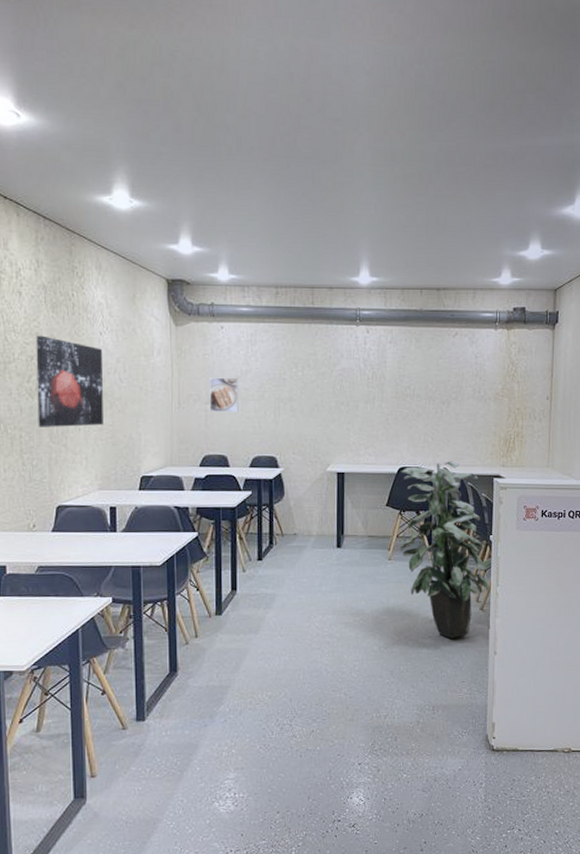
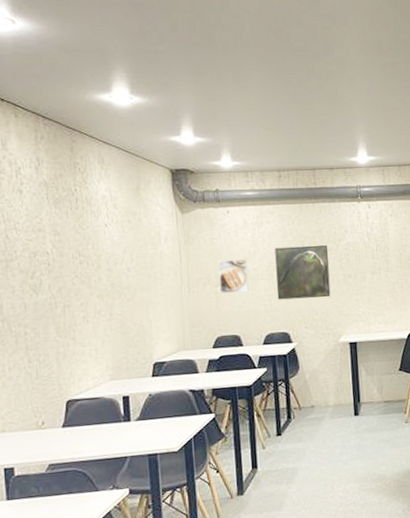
wall art: present [36,335,103,427] -> none [38,231,112,323]
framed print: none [266,368,322,424] -> present [275,244,331,300]

